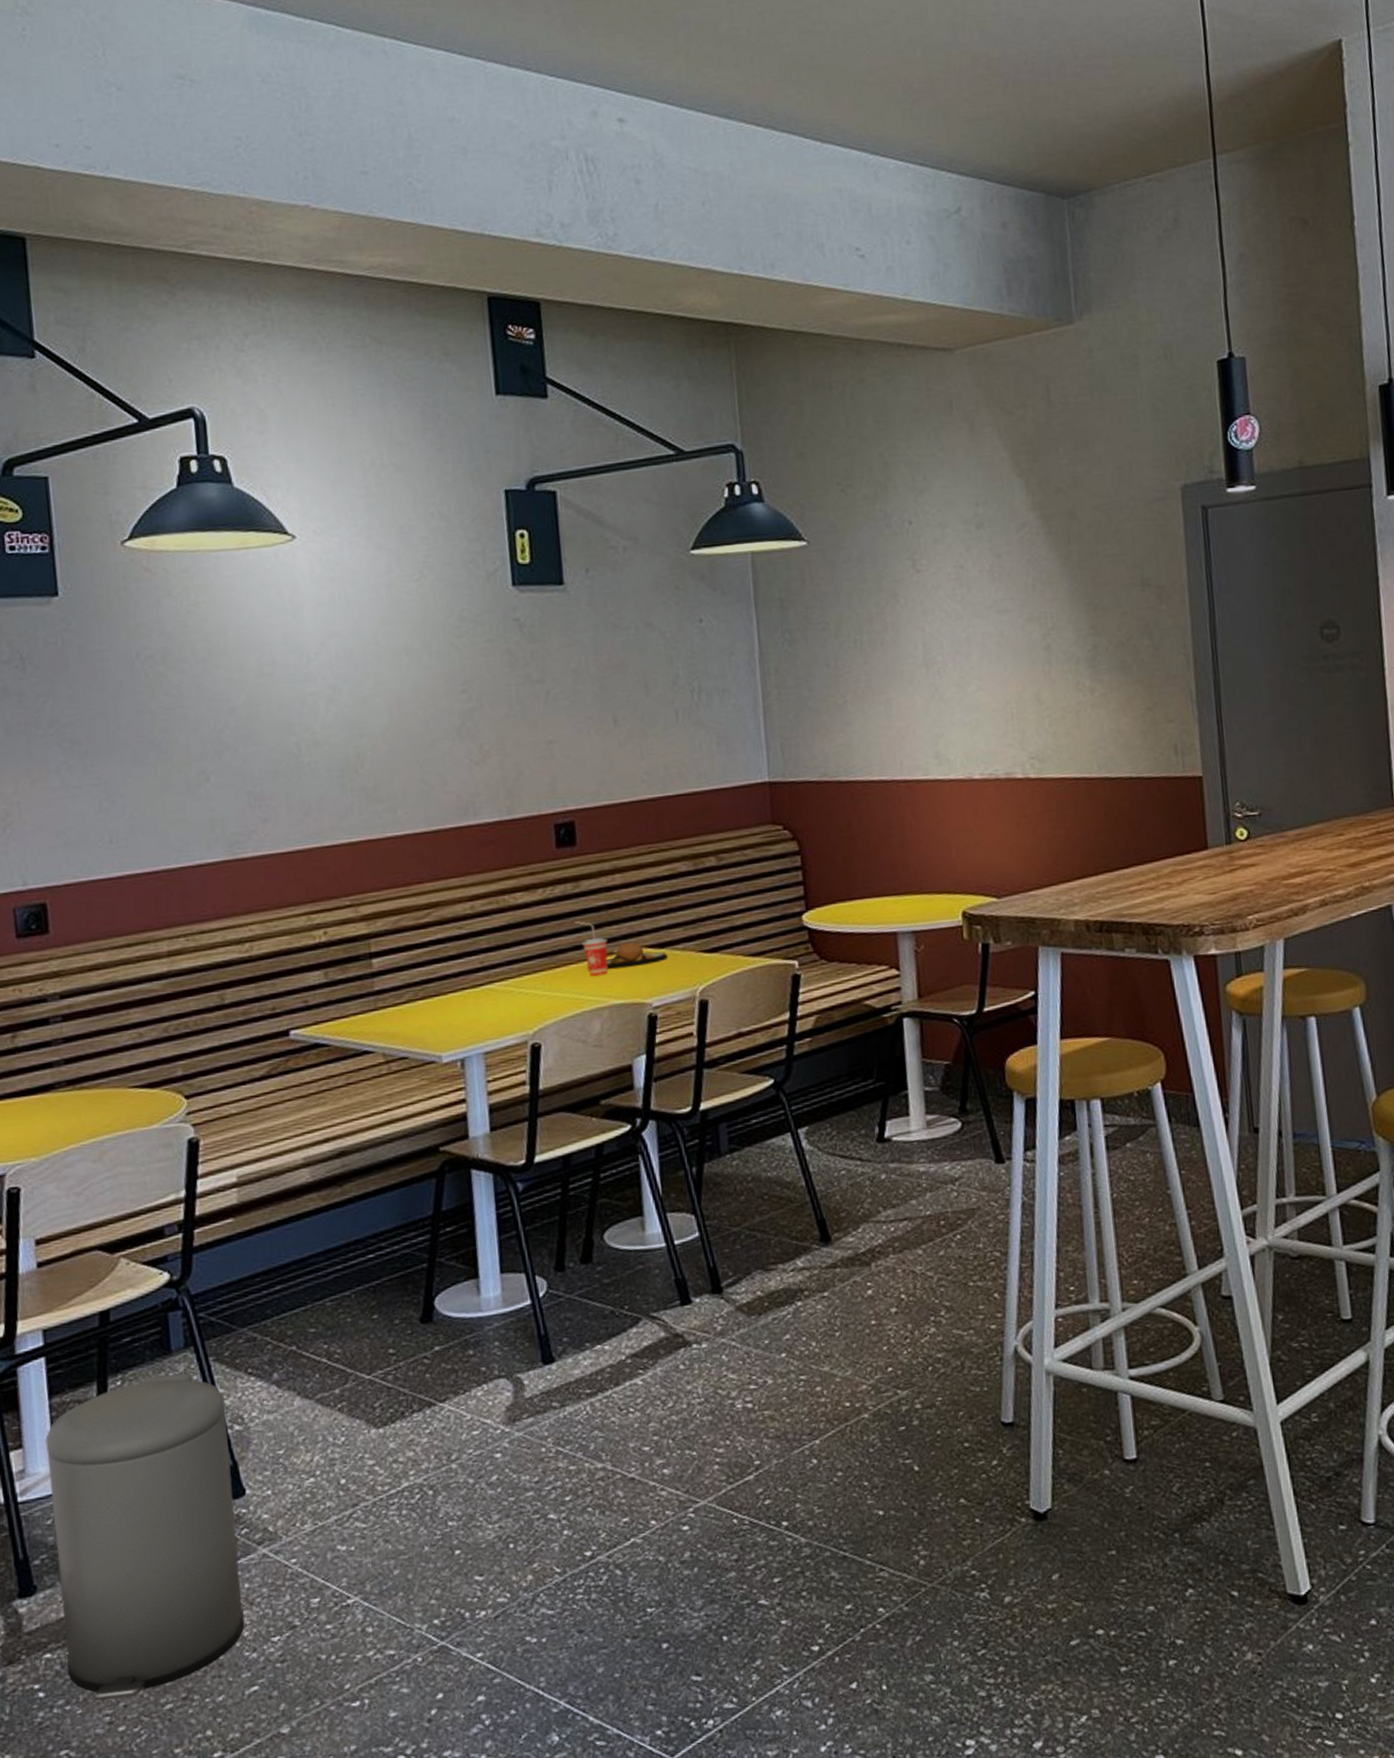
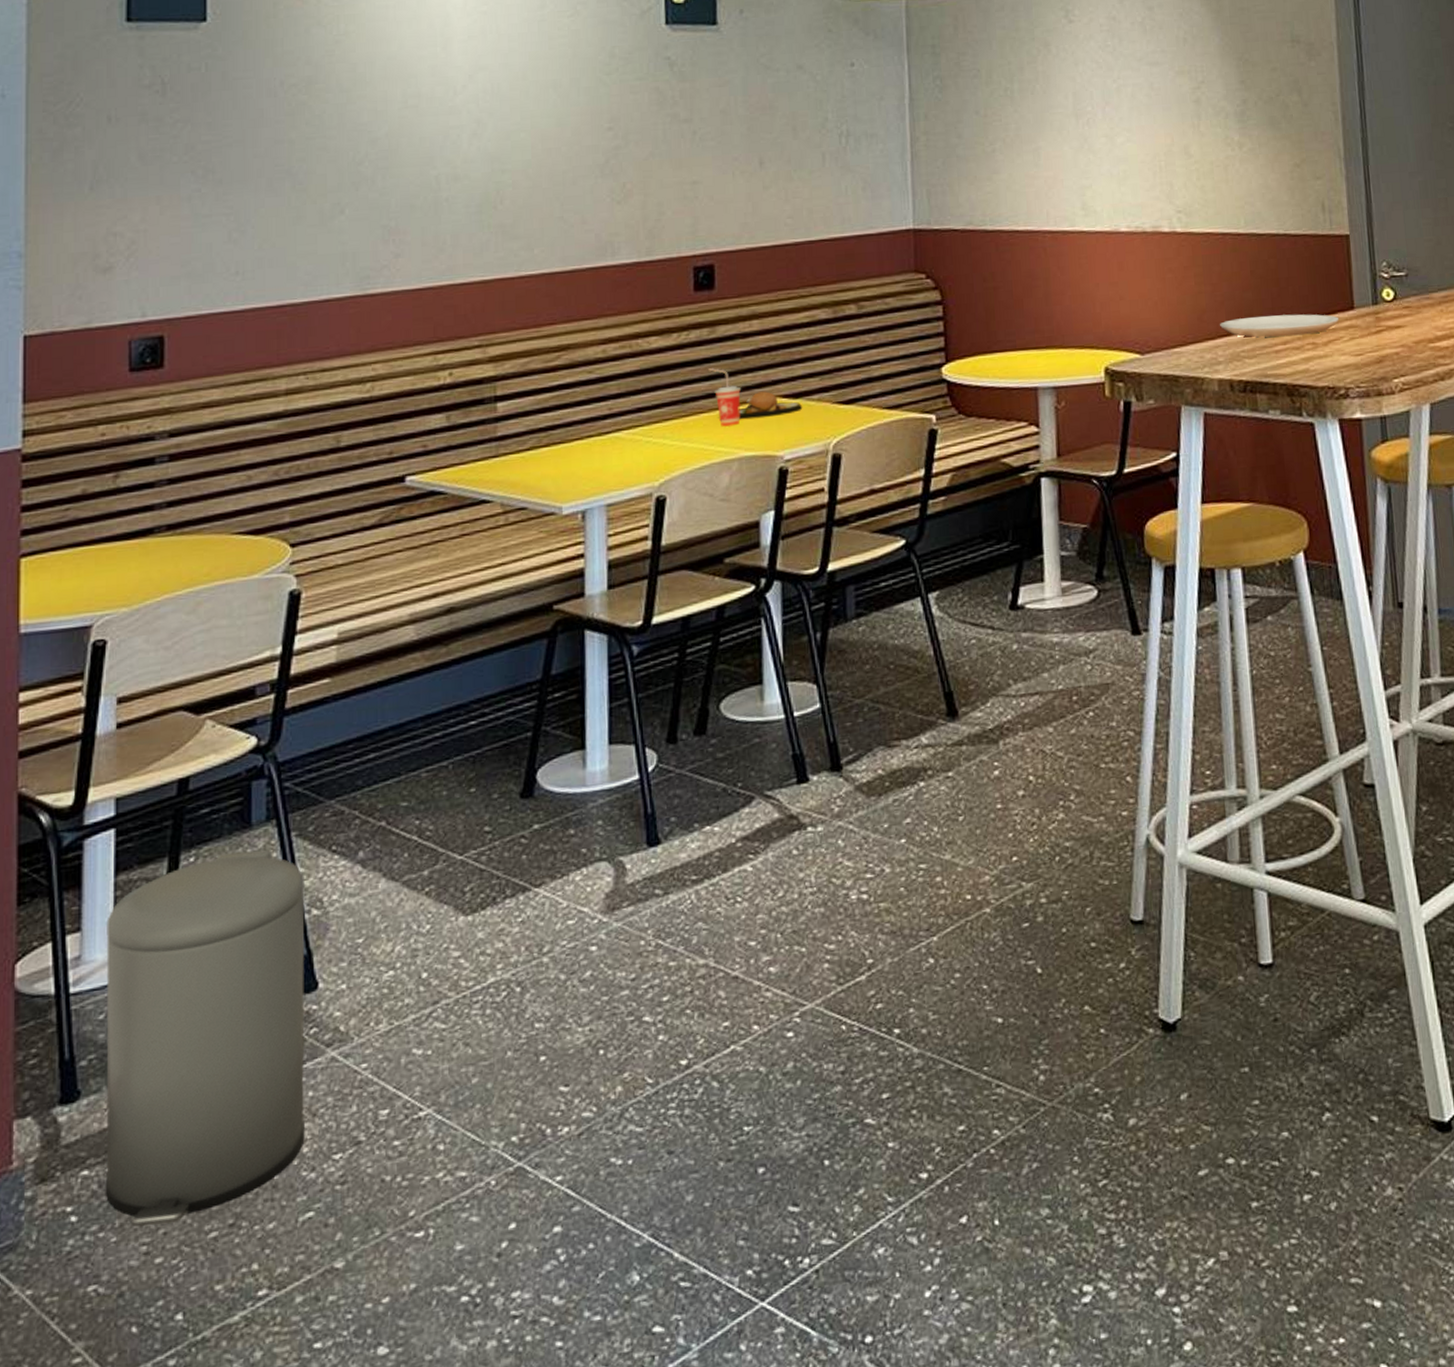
plate: none [1075,855,1194,879] -> present [1220,314,1340,338]

